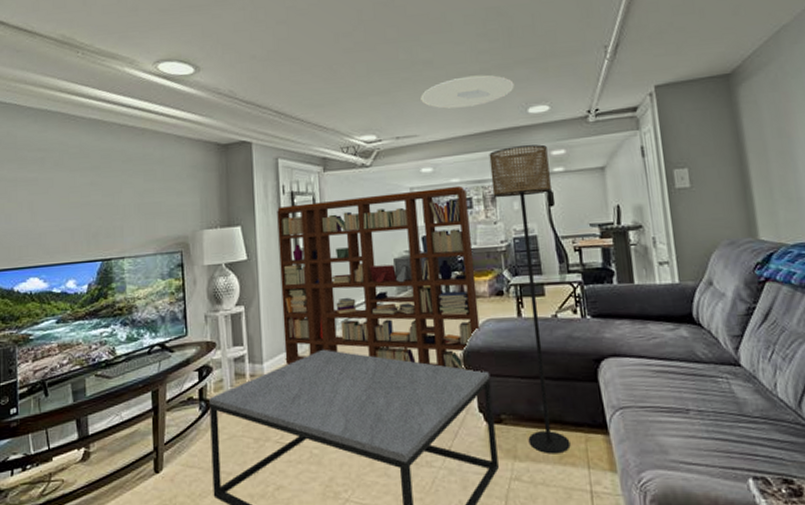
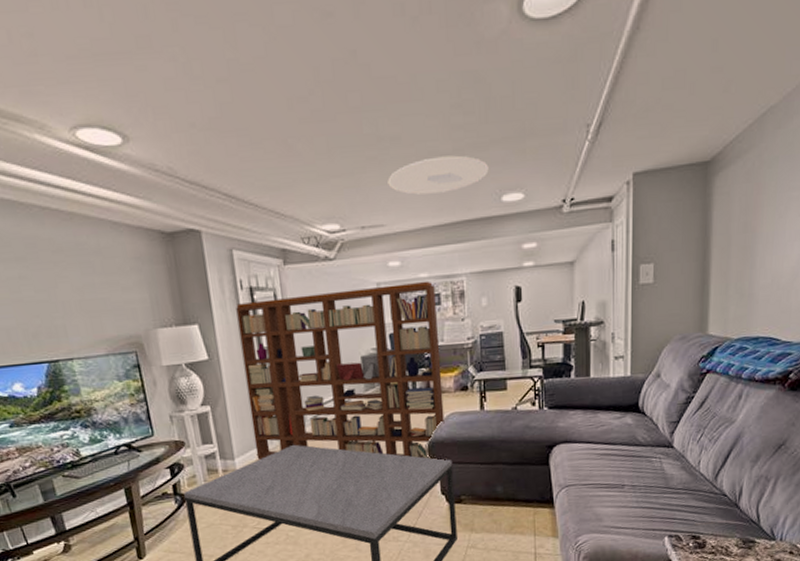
floor lamp: present [489,144,571,454] -> none [459,236,521,526]

